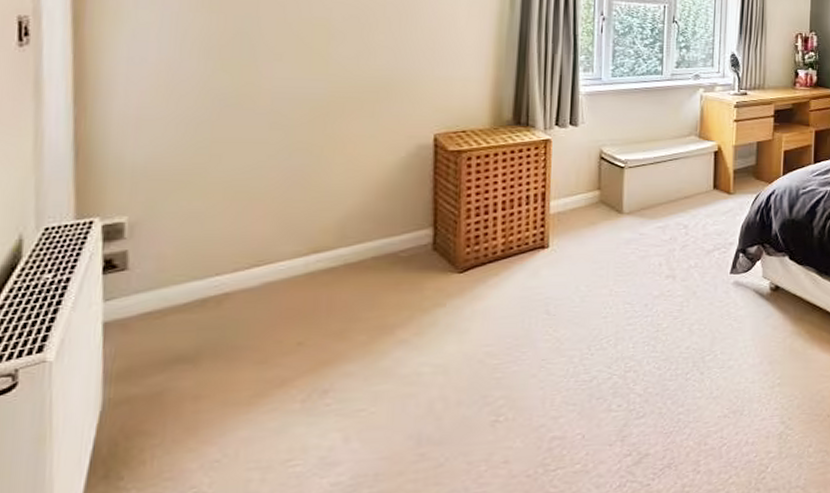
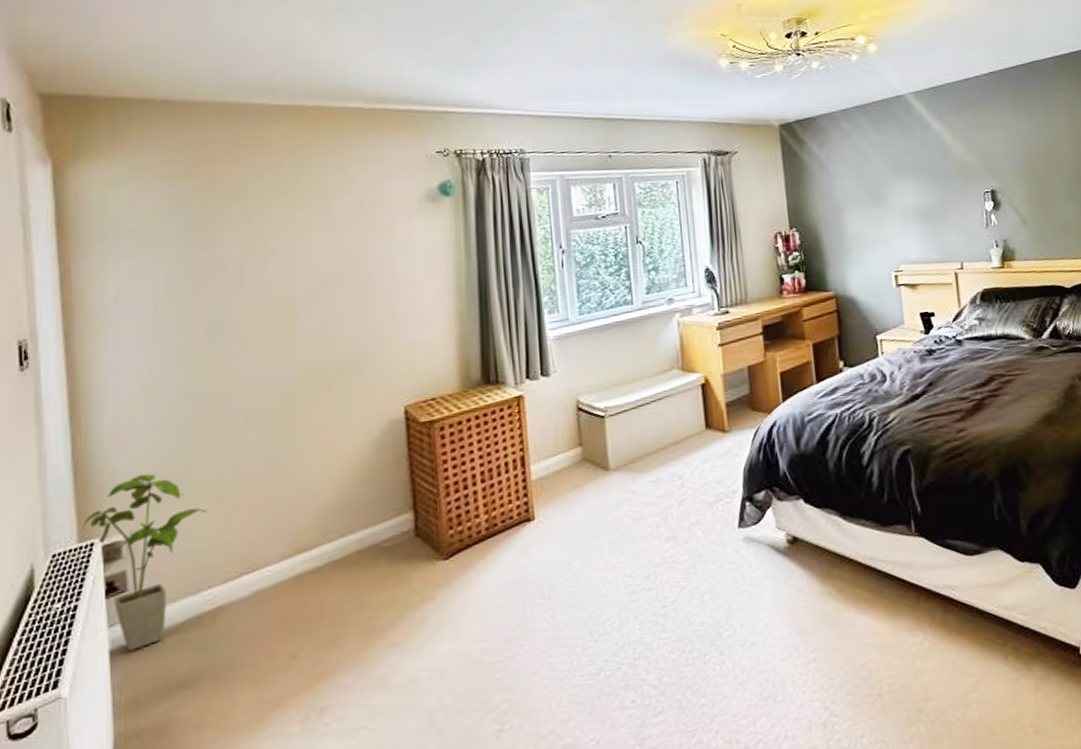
house plant: none [81,164,220,325] -> present [83,474,207,651]

